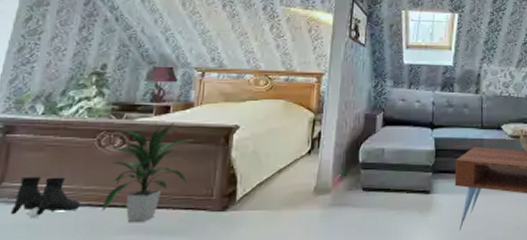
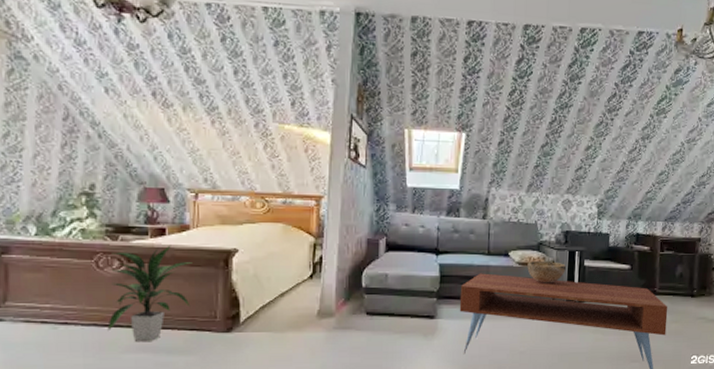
boots: present [10,177,81,219] -> none [17,297,86,337]

